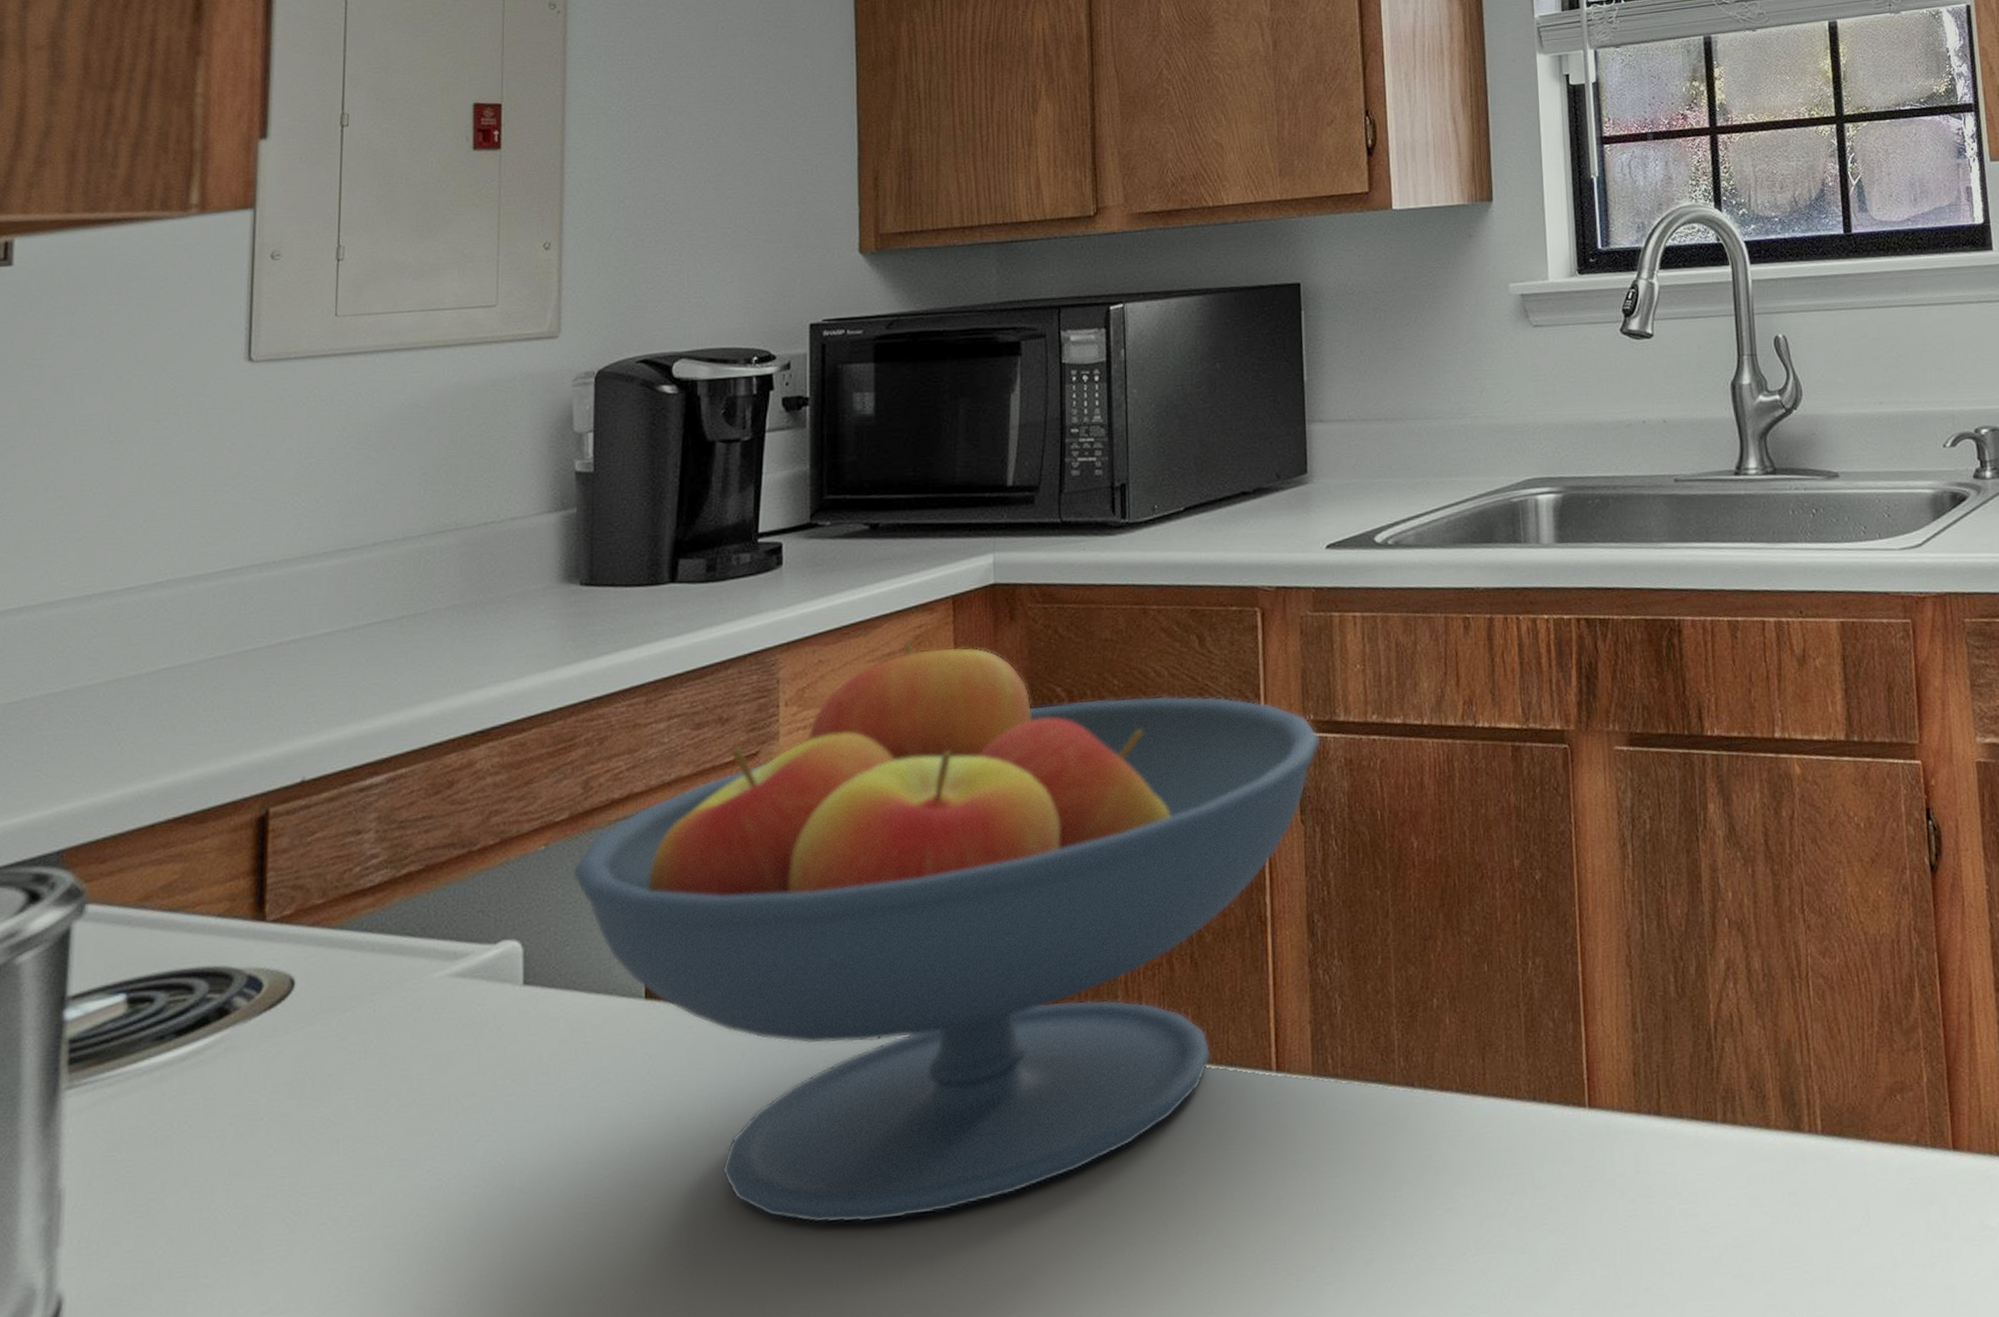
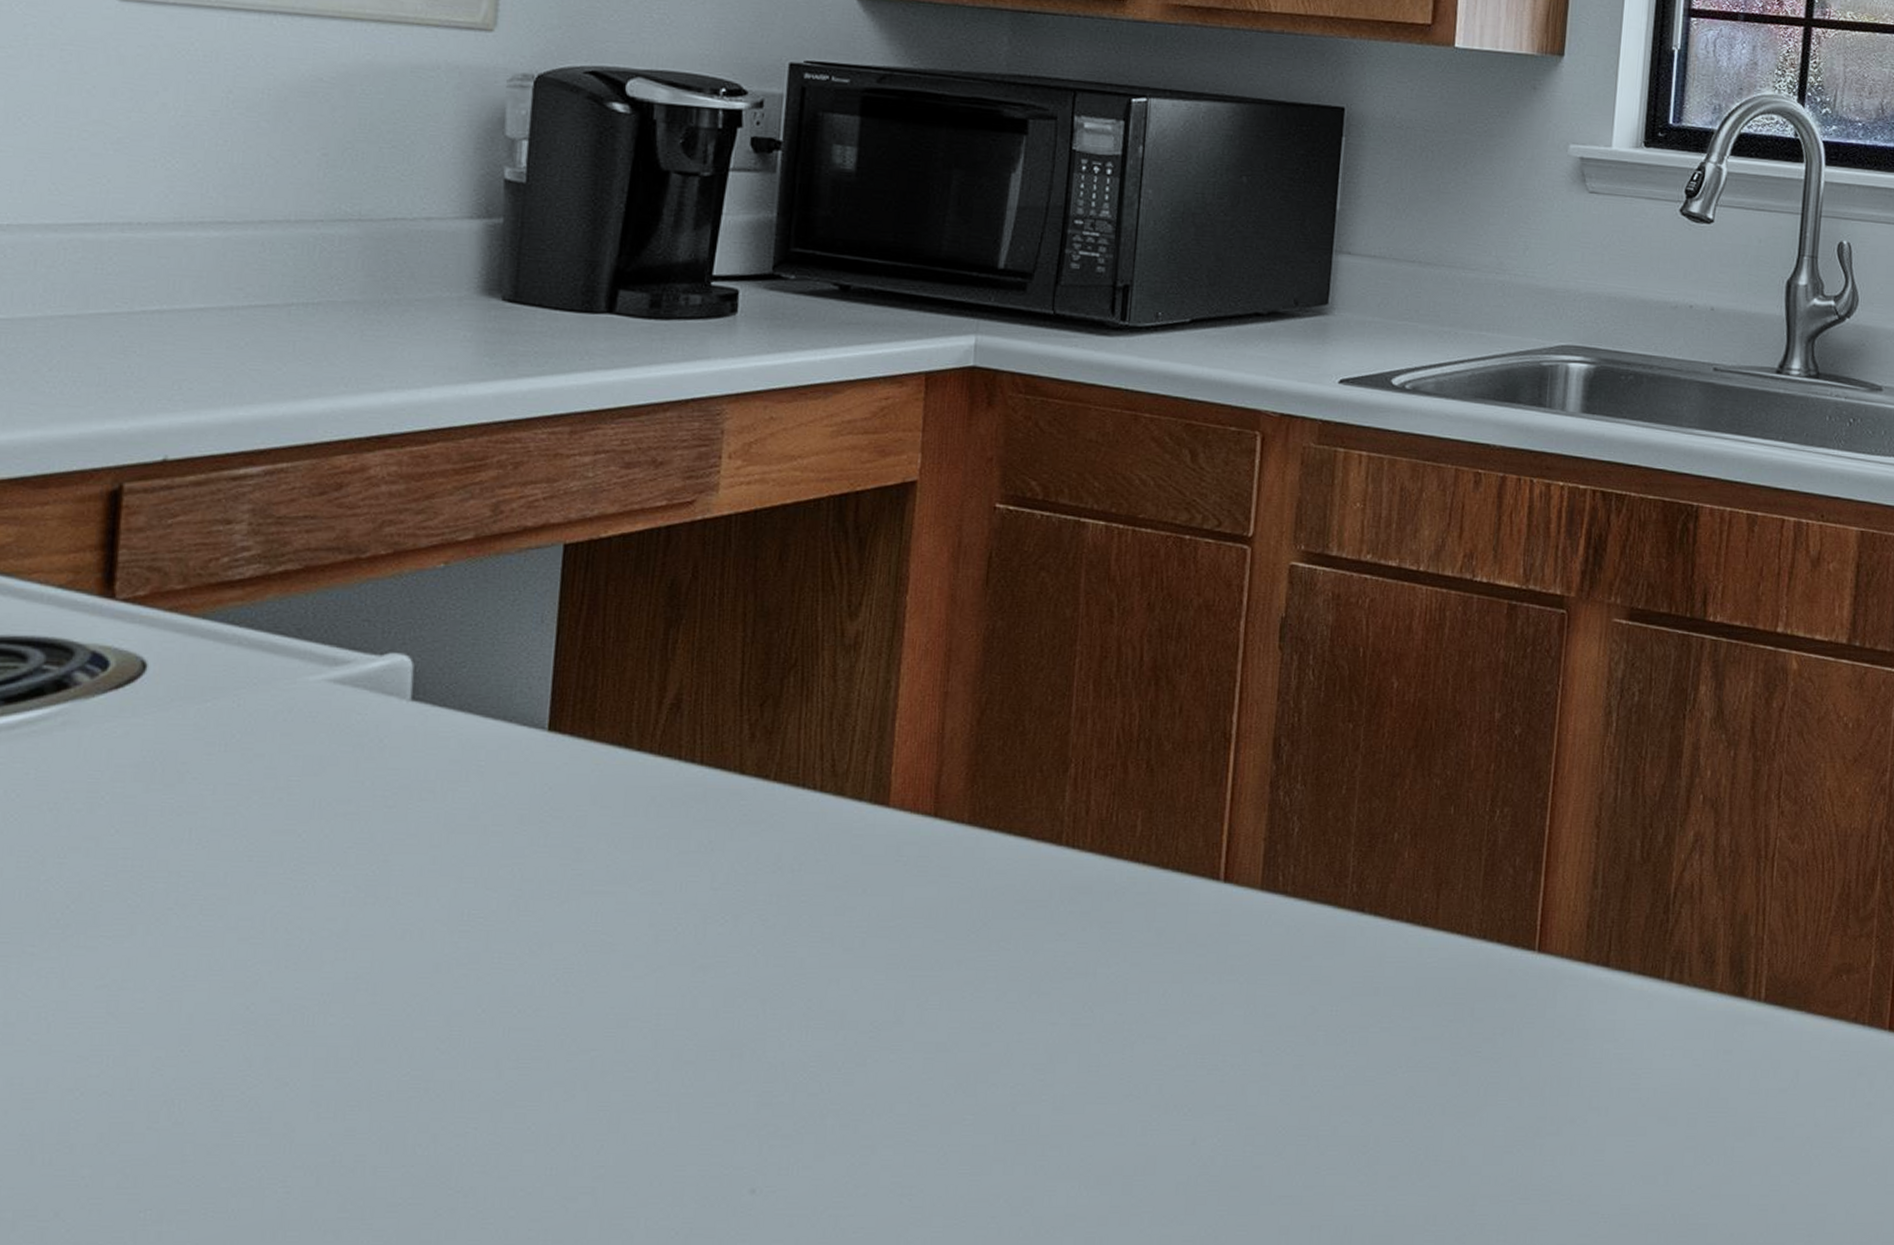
fruit bowl: present [571,640,1321,1224] -> none [473,410,1310,974]

